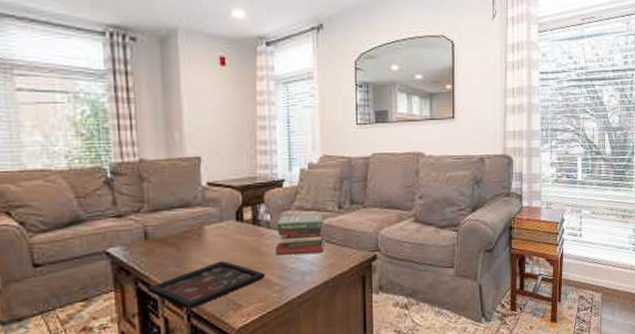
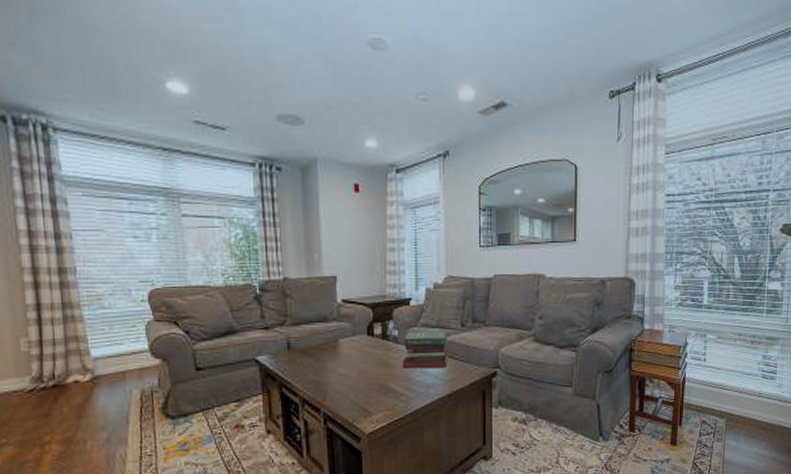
decorative tray: present [147,260,266,310] -> none [289,371,394,414]

